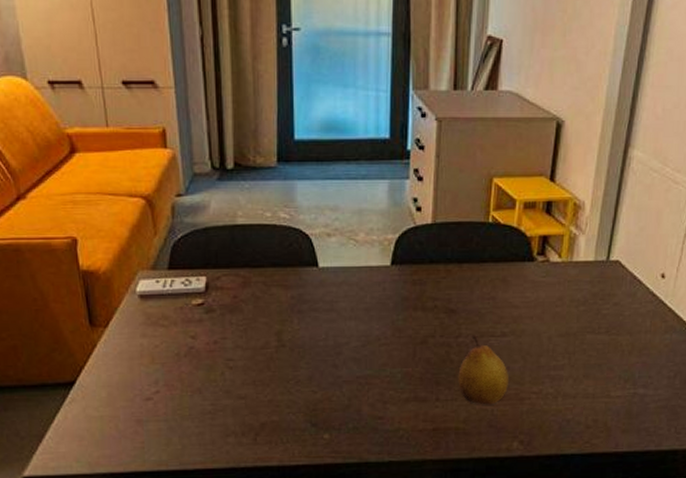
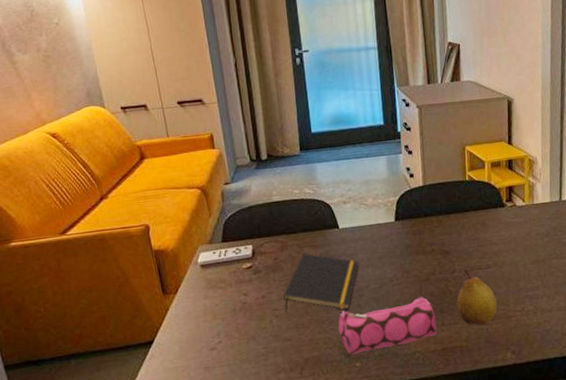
notepad: none [240,294,339,369] -> present [283,253,359,313]
pencil case: none [306,362,429,425] -> present [338,296,437,355]

